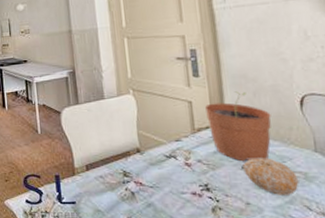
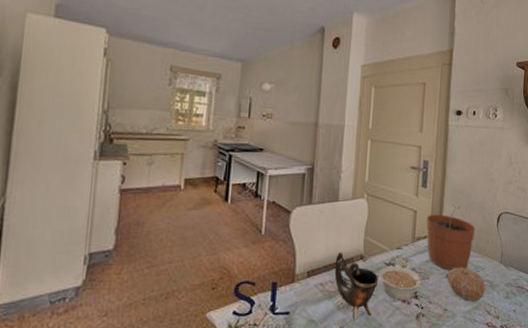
cup: none [111,146,161,211] -> present [334,251,379,320]
legume: none [159,159,222,193] -> present [378,266,431,301]

